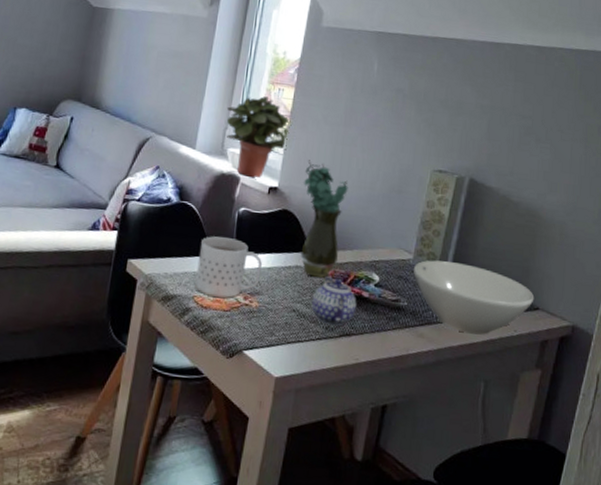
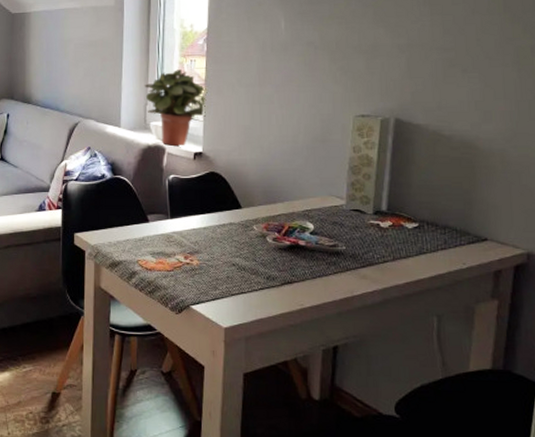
mug: present [195,236,262,299] -> none [137,204,197,260]
vase: present [300,160,348,278] -> none [226,122,271,231]
teapot: present [311,275,357,327] -> none [249,229,295,276]
bowl: present [413,260,535,336] -> none [347,203,481,272]

